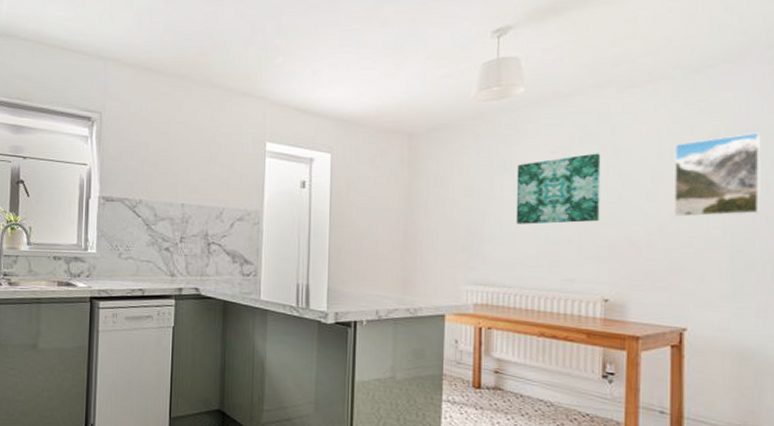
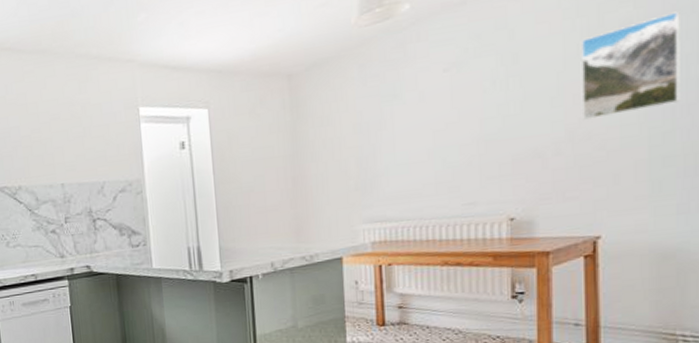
wall art: present [516,153,601,225] -> none [407,63,501,153]

